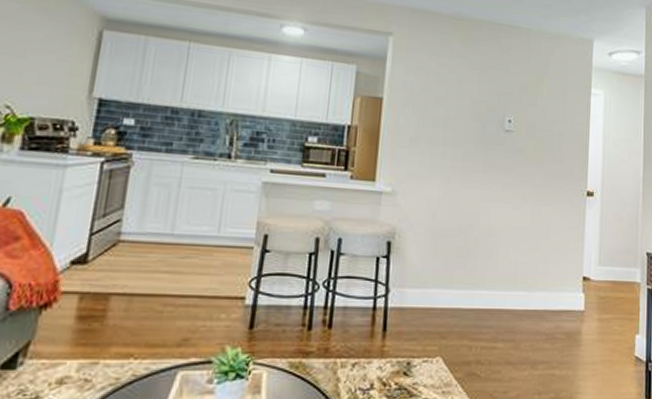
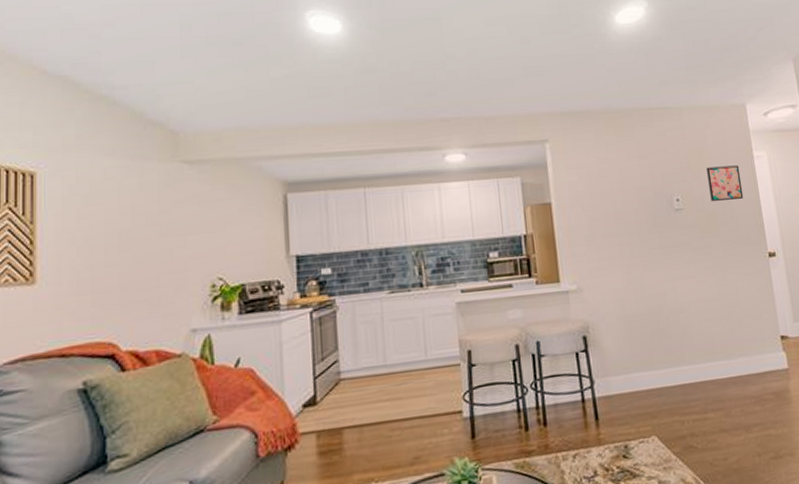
wall art: none [542,95,576,133] -> present [706,165,744,201]

